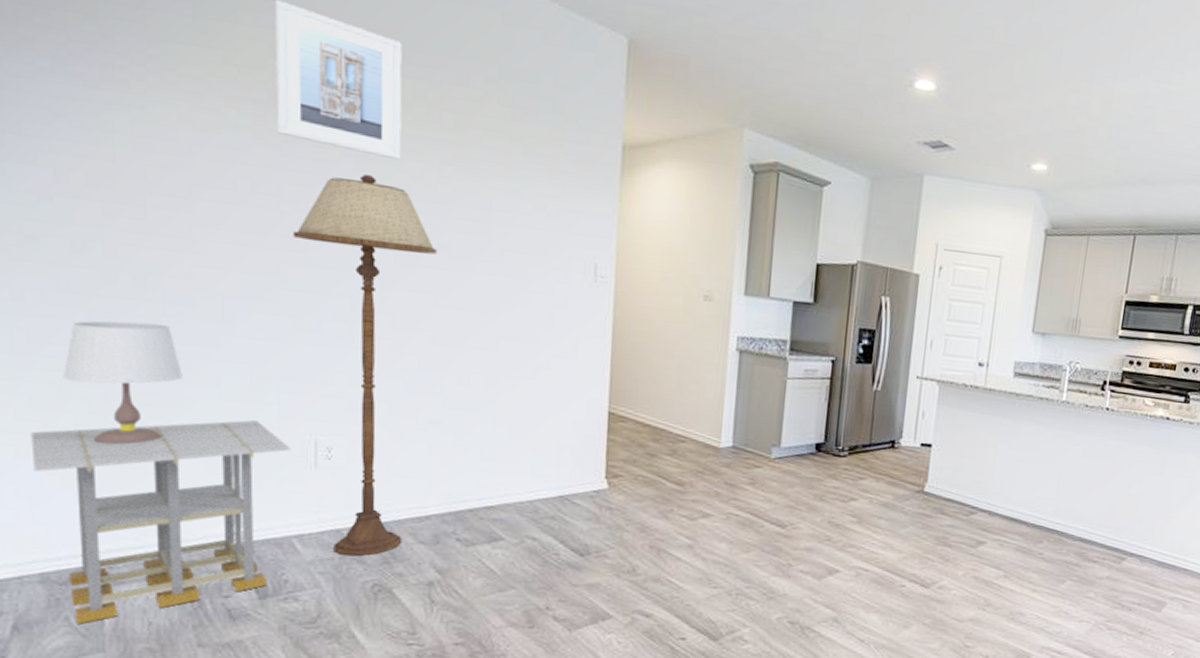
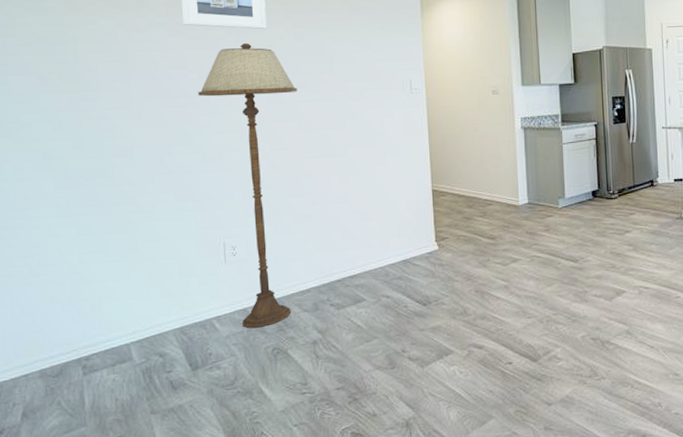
side table: present [31,420,291,624] -> none [30,234,207,406]
table lamp: present [63,321,183,444] -> none [50,173,130,266]

